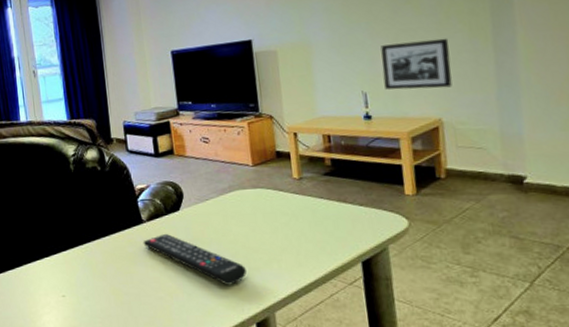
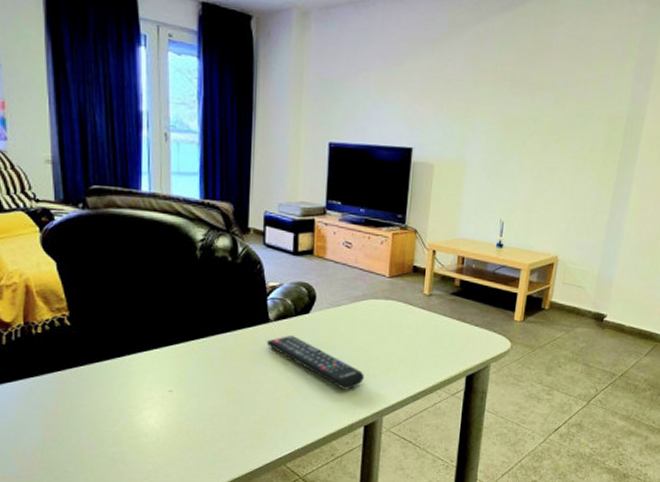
picture frame: present [380,38,453,90] -> none [520,179,581,229]

